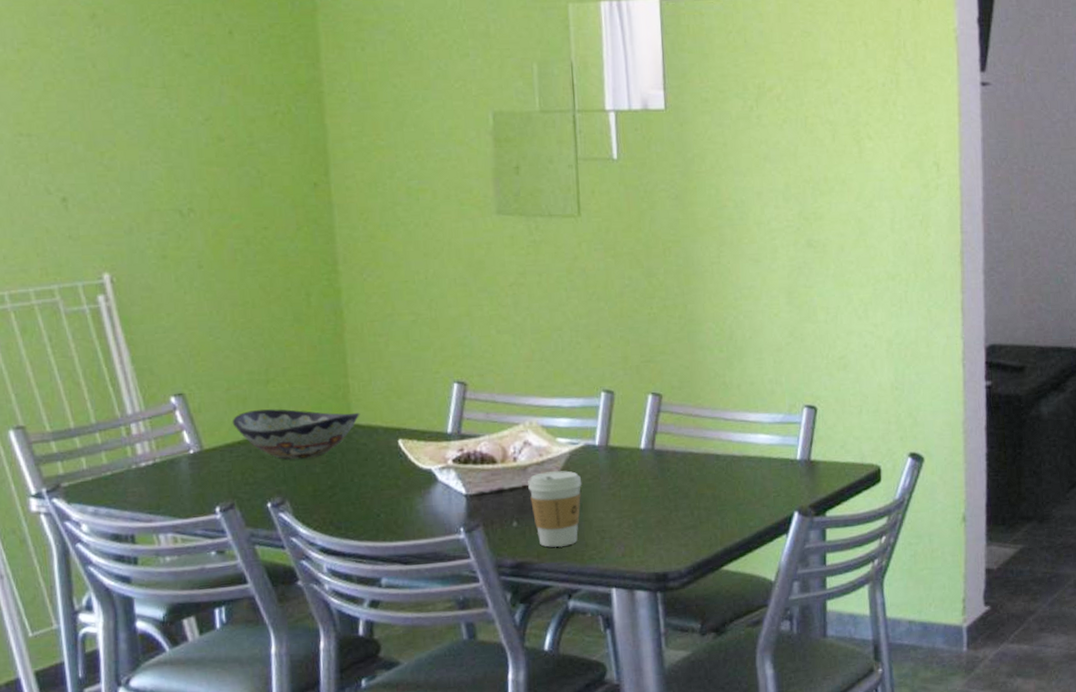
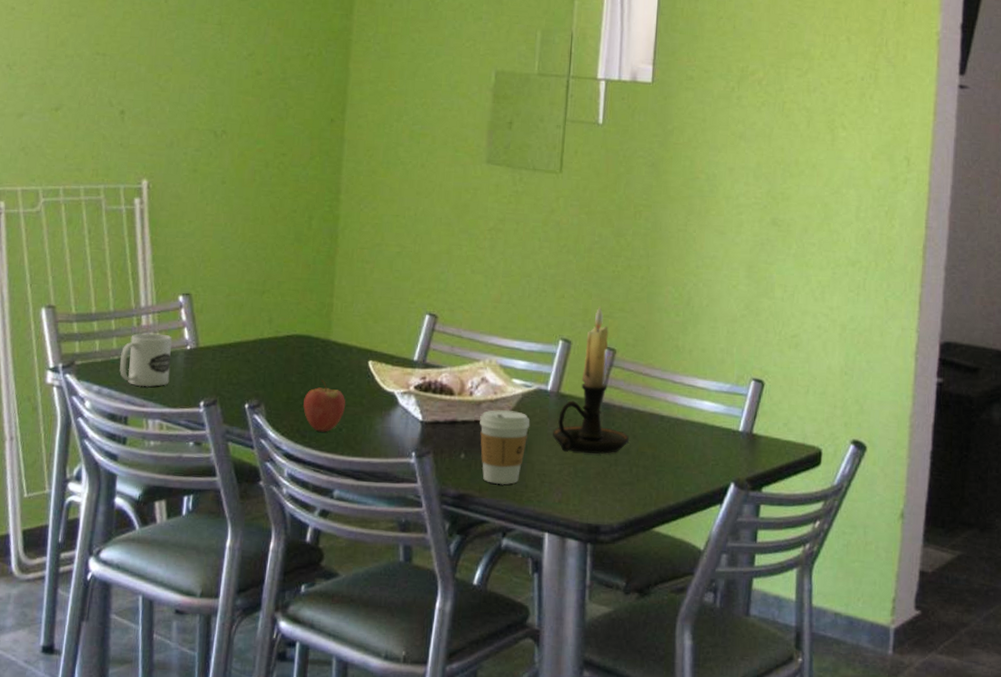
mug: none [114,441,176,501] -> present [120,333,173,387]
decorative bowl: present [232,409,360,460] -> none [227,317,339,368]
fruit: none [332,466,381,521] -> present [303,379,346,432]
candle holder: none [607,350,686,505] -> present [553,305,629,454]

